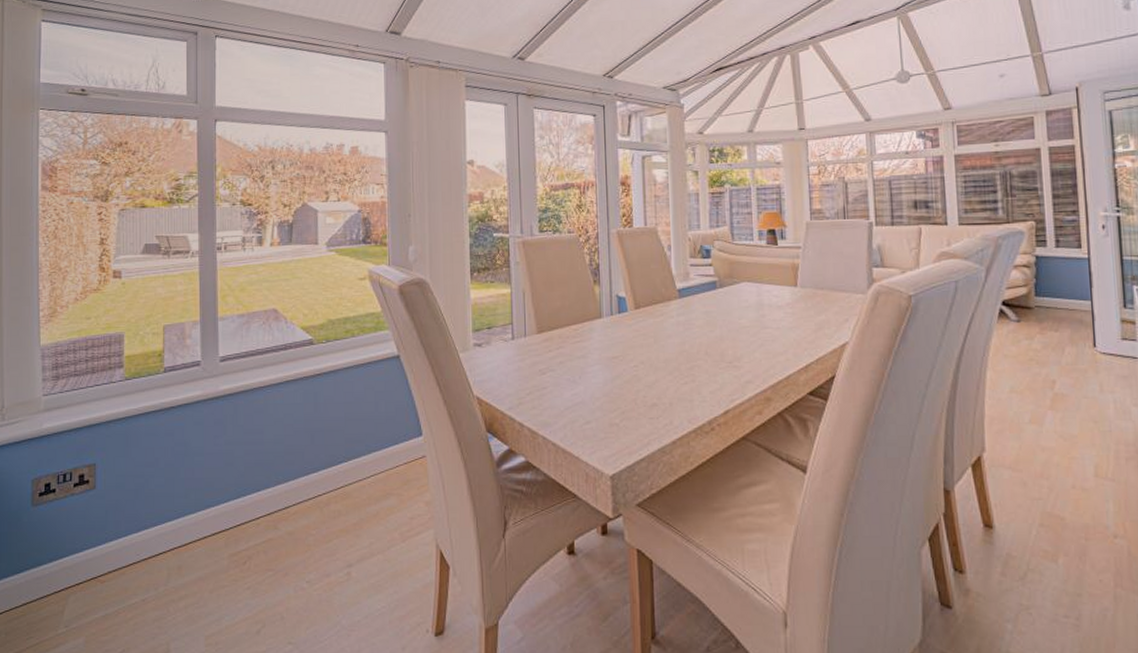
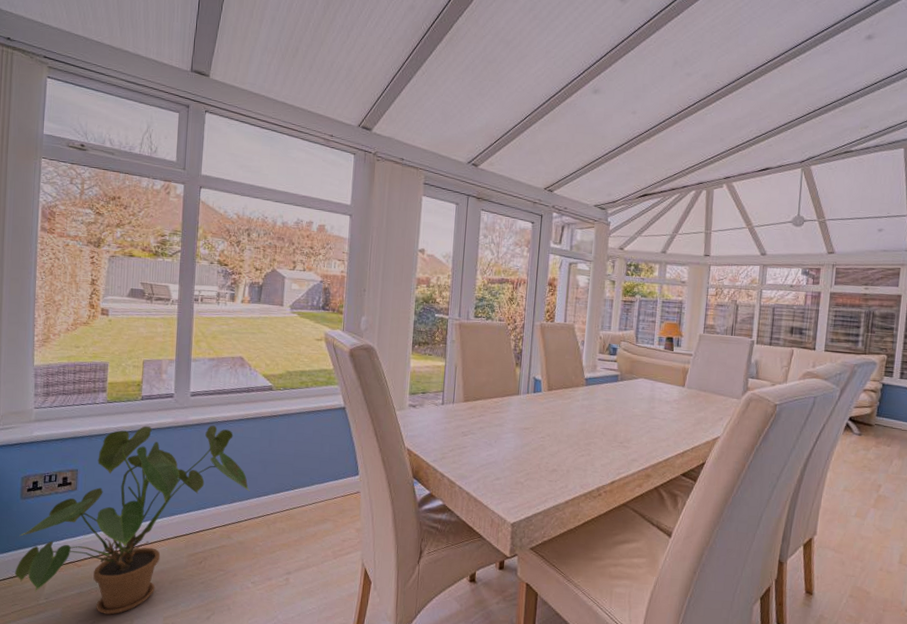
house plant: none [28,393,297,639] -> present [14,425,250,615]

